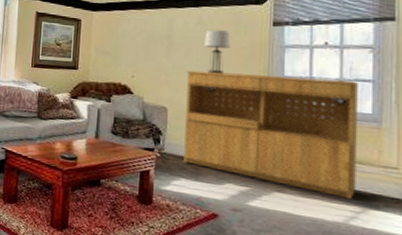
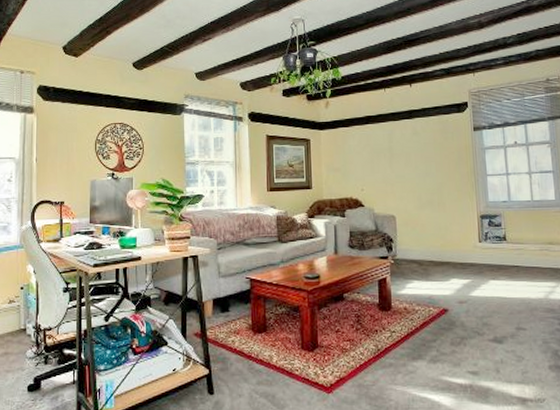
bookcase: present [184,70,358,200] -> none [408,173,551,277]
lamp: present [204,30,231,74] -> none [420,138,442,179]

